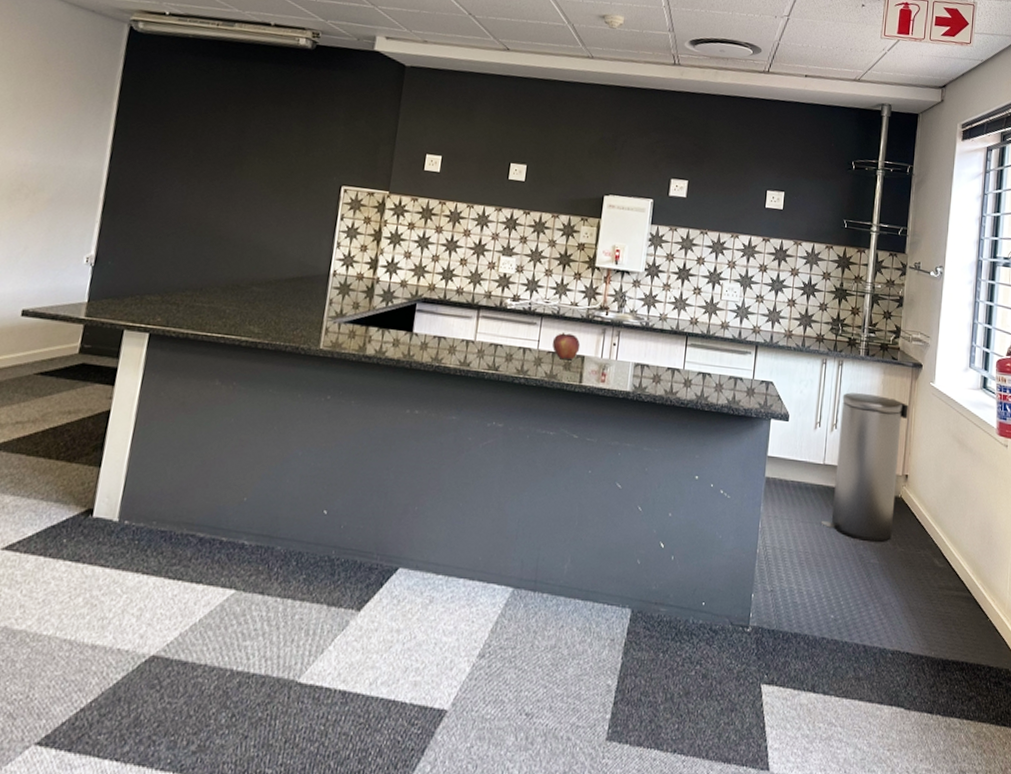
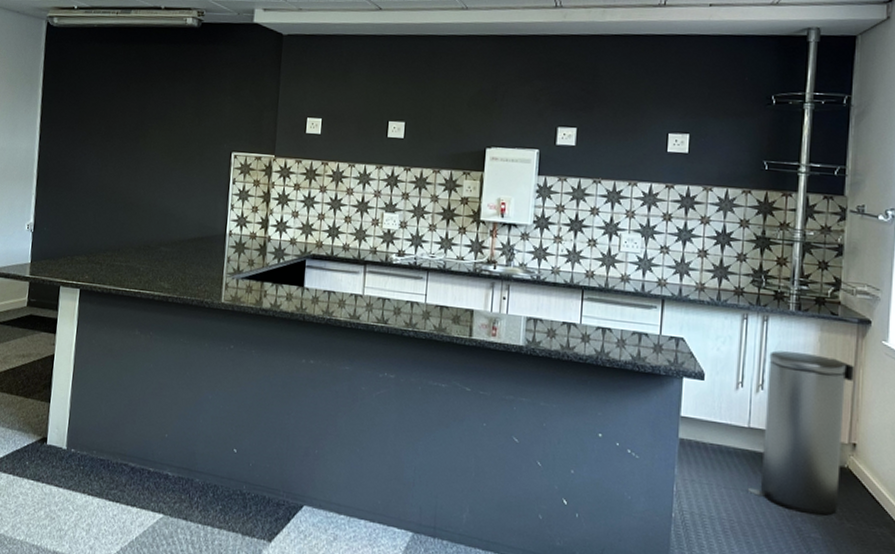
fruit: present [552,332,581,360] -> none [439,286,469,314]

